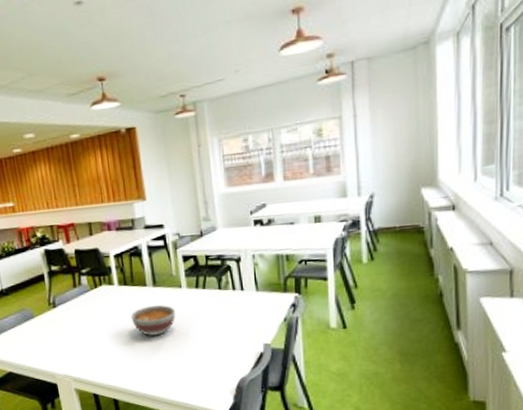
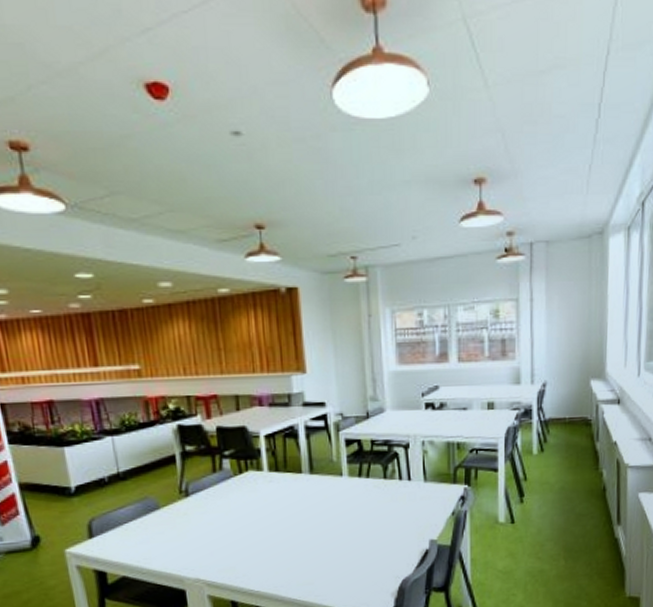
bowl: present [130,305,176,336] -> none [281,495,335,531]

